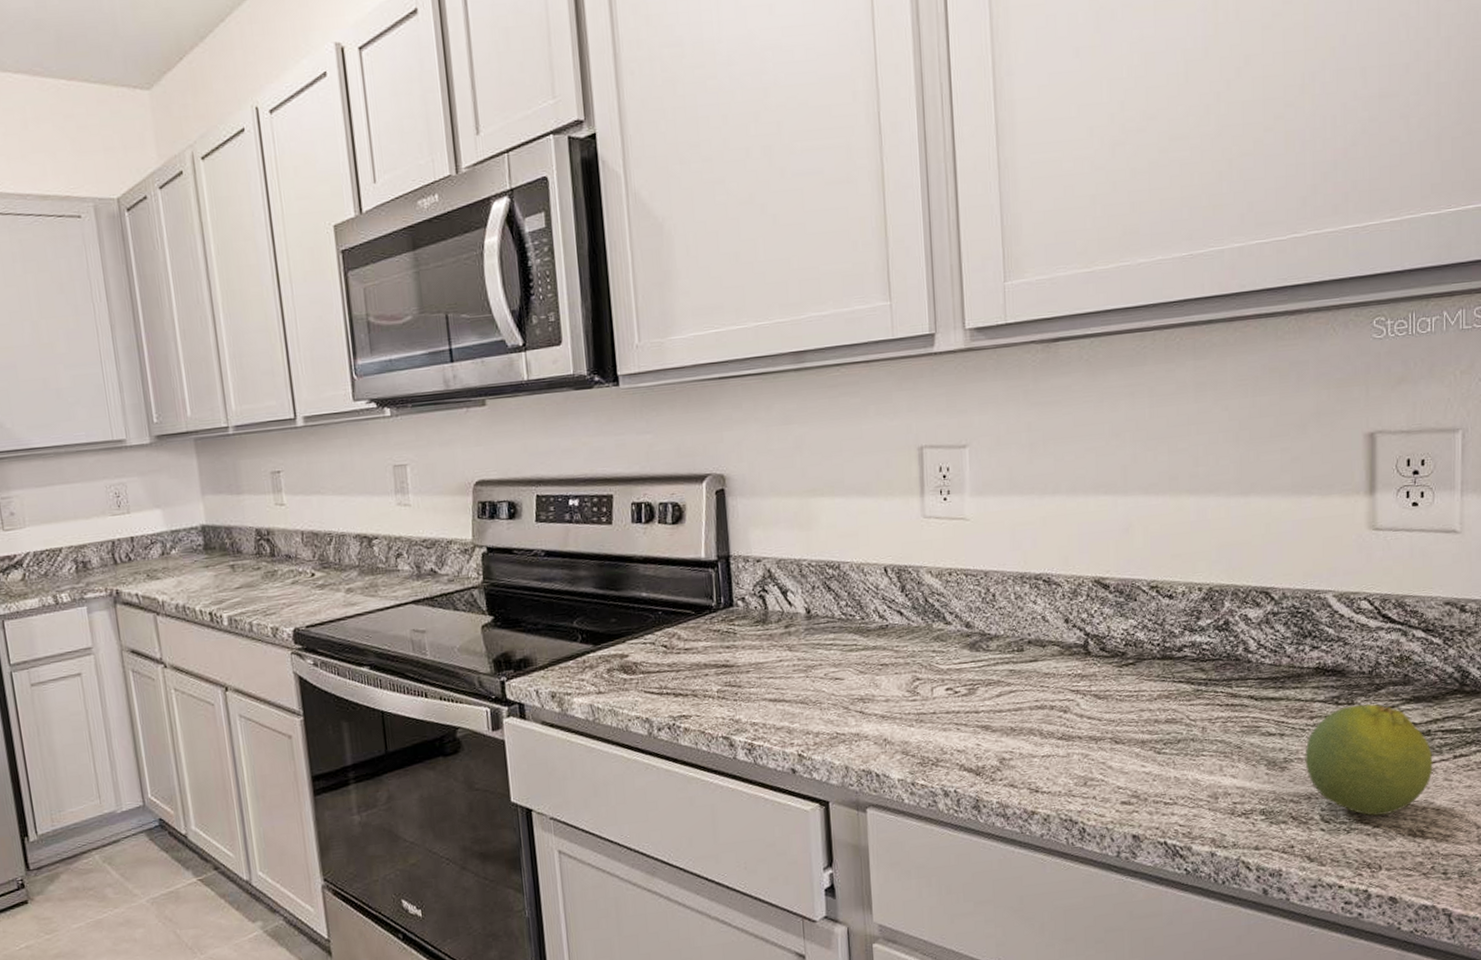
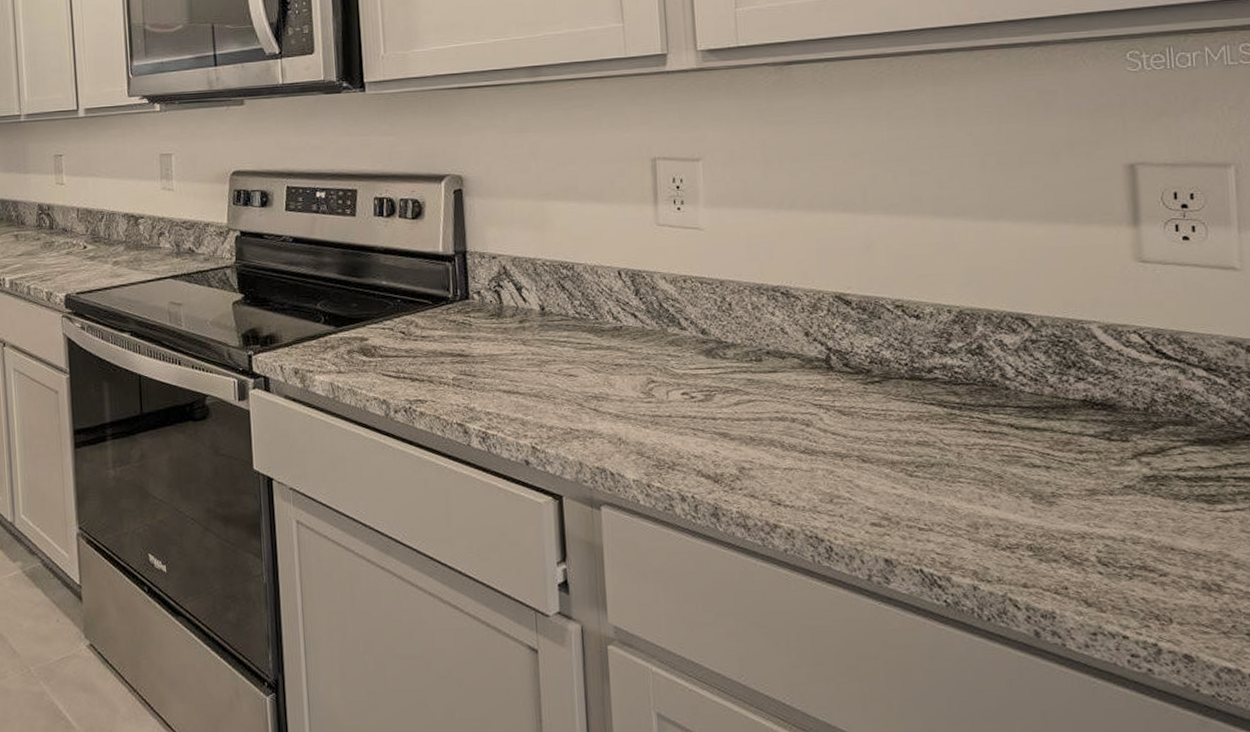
fruit: present [1305,704,1433,816] -> none [1075,442,1227,563]

